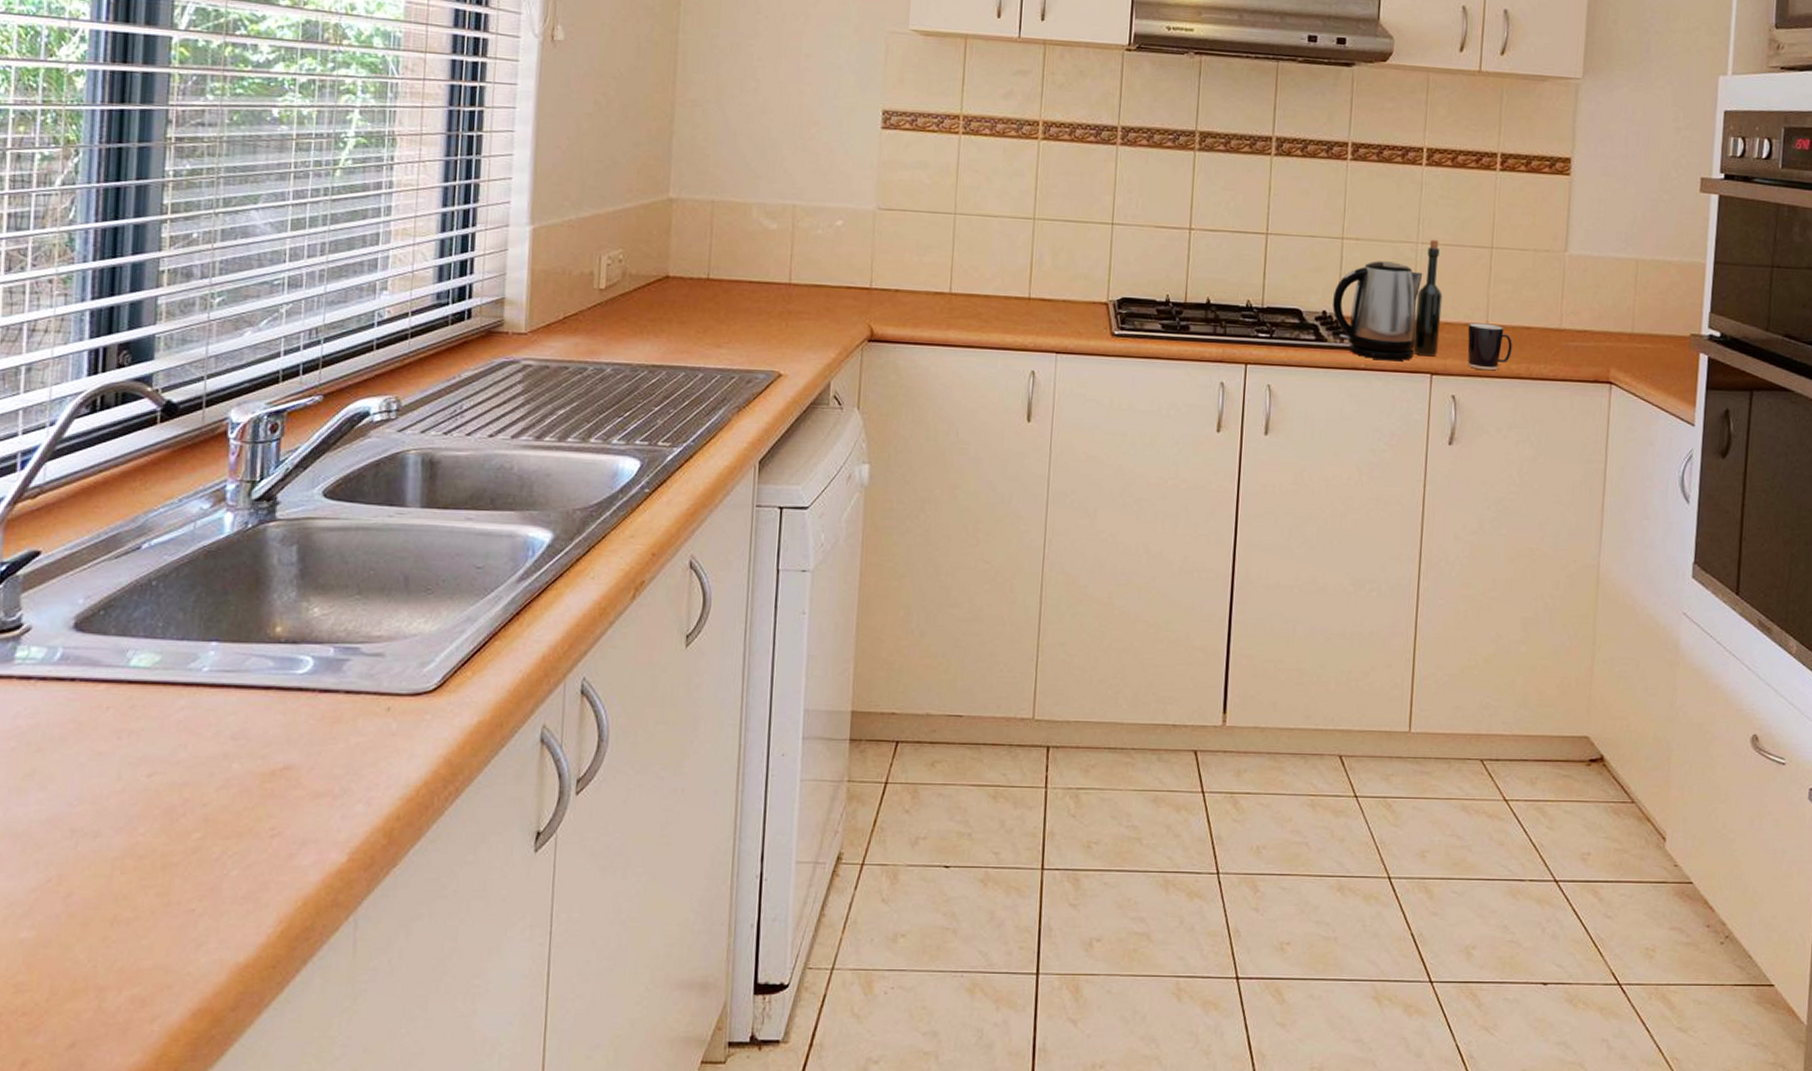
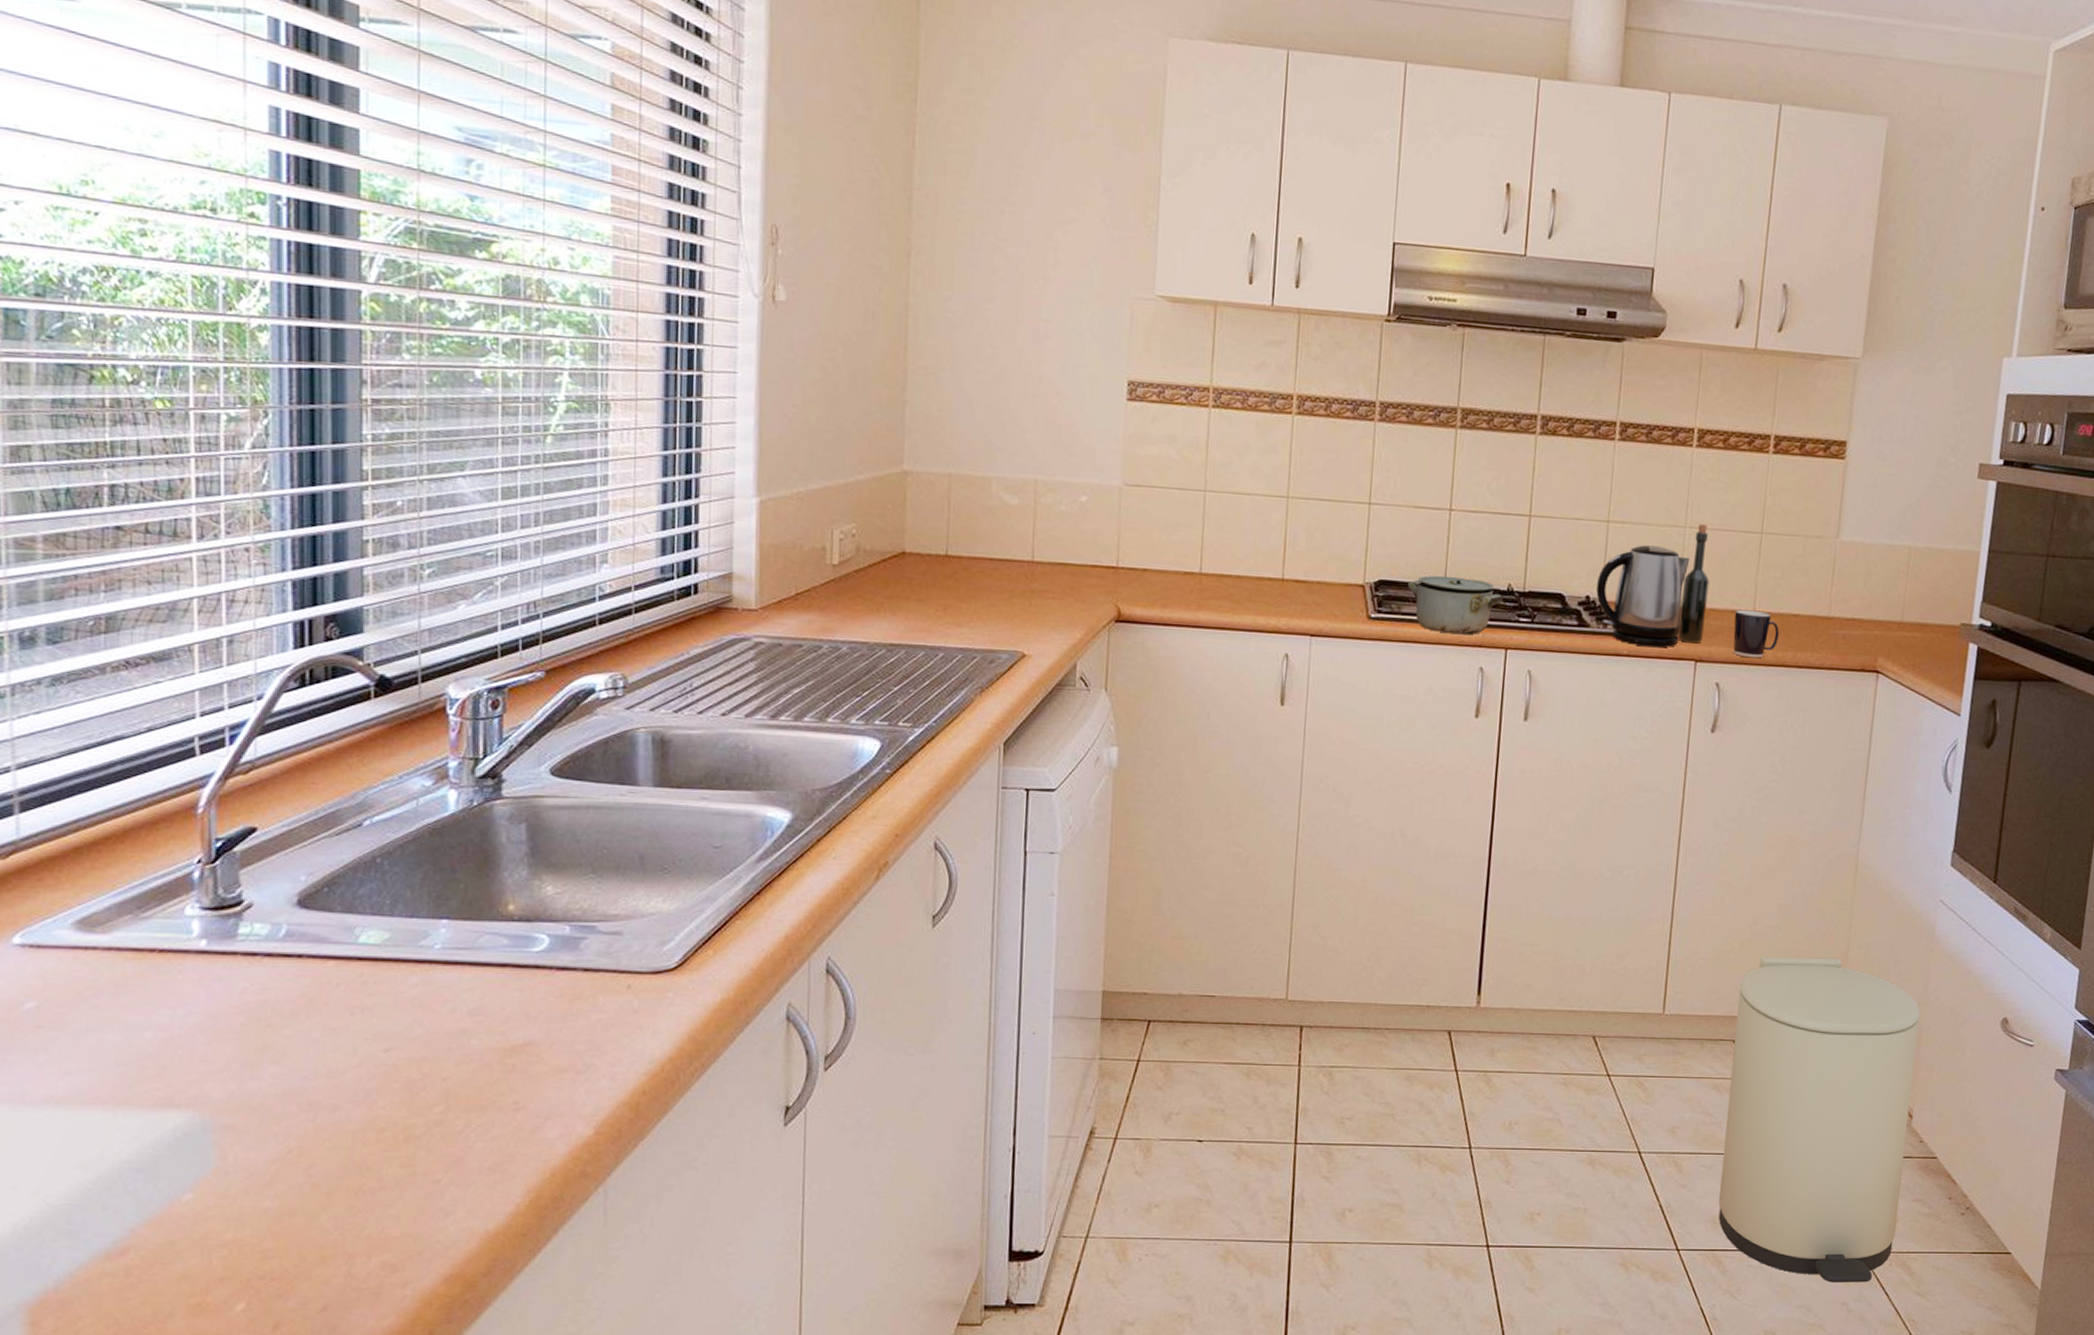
cooking pot: none [1150,293,1242,351] -> present [1408,575,1503,635]
pedal bin: none [1471,671,1669,1017] -> present [1718,956,1920,1283]

